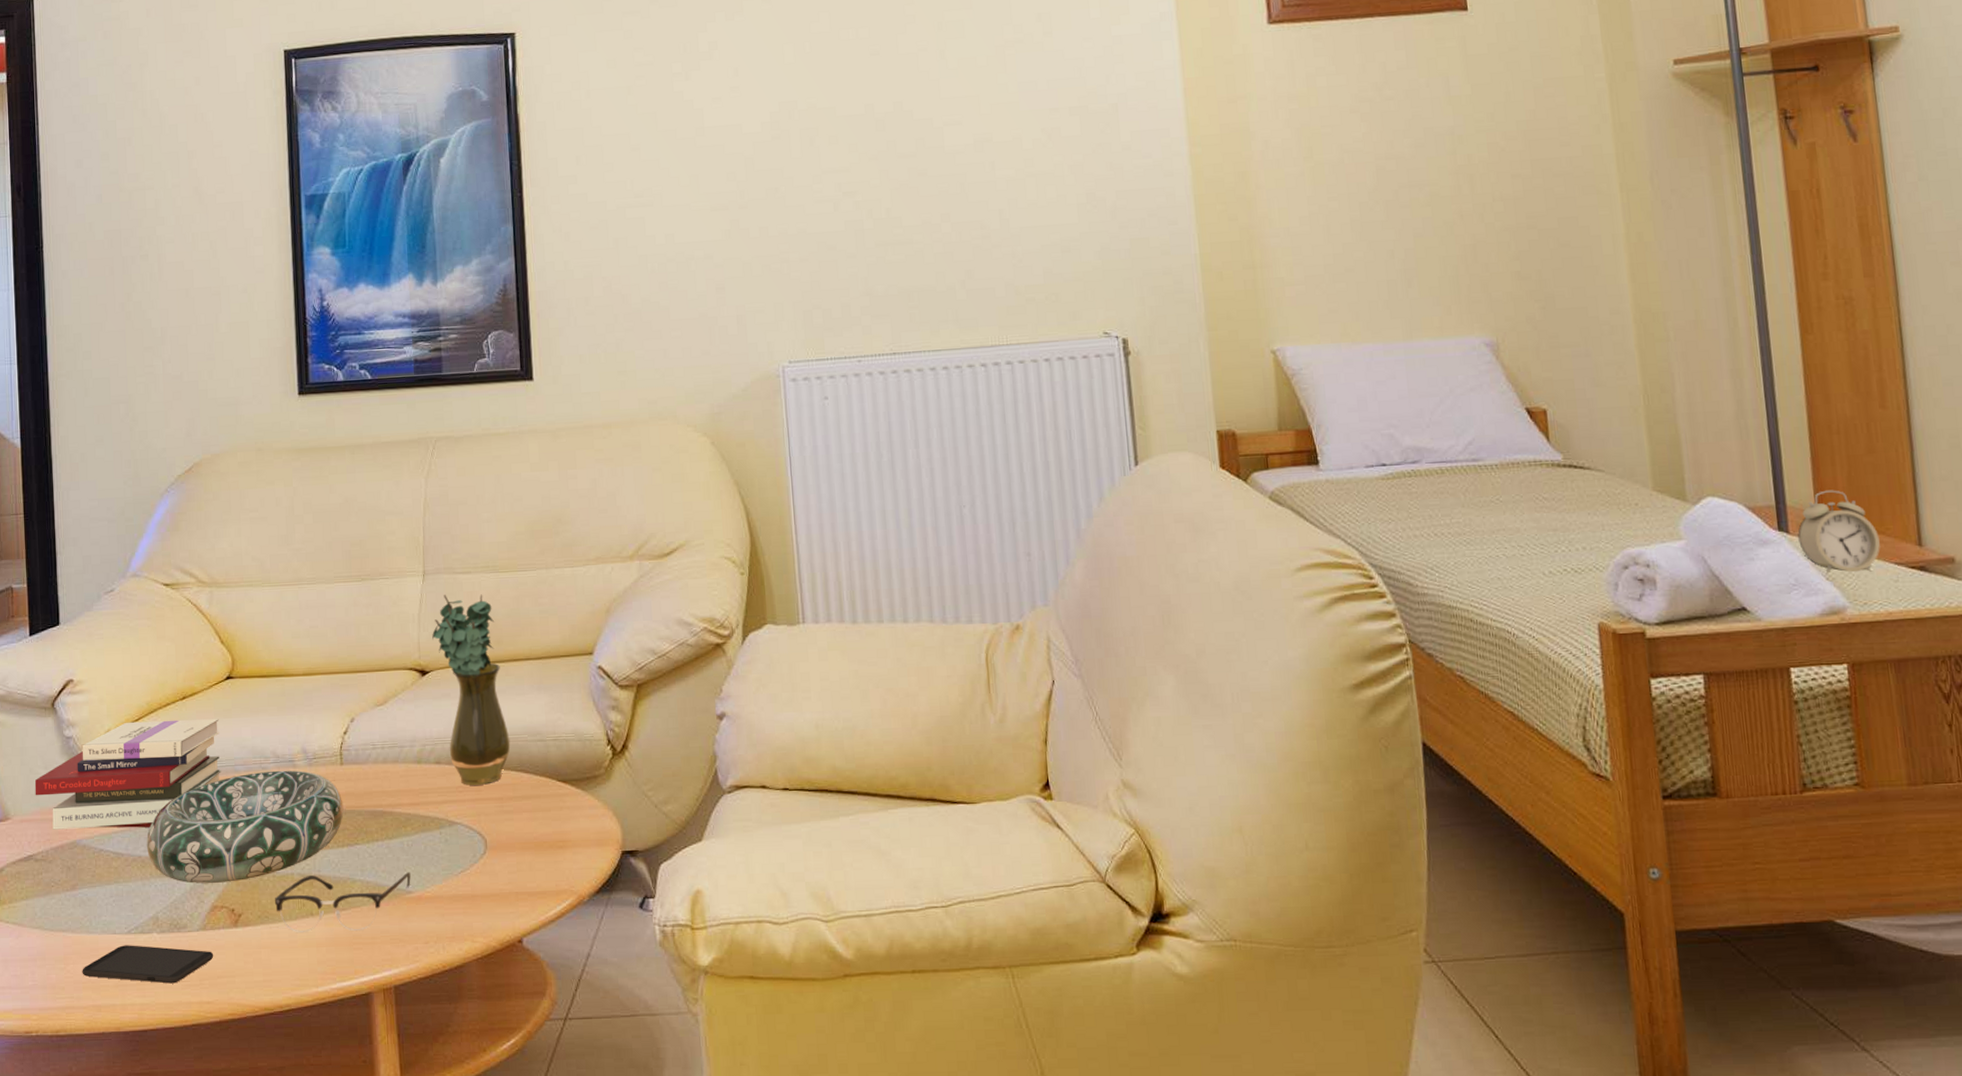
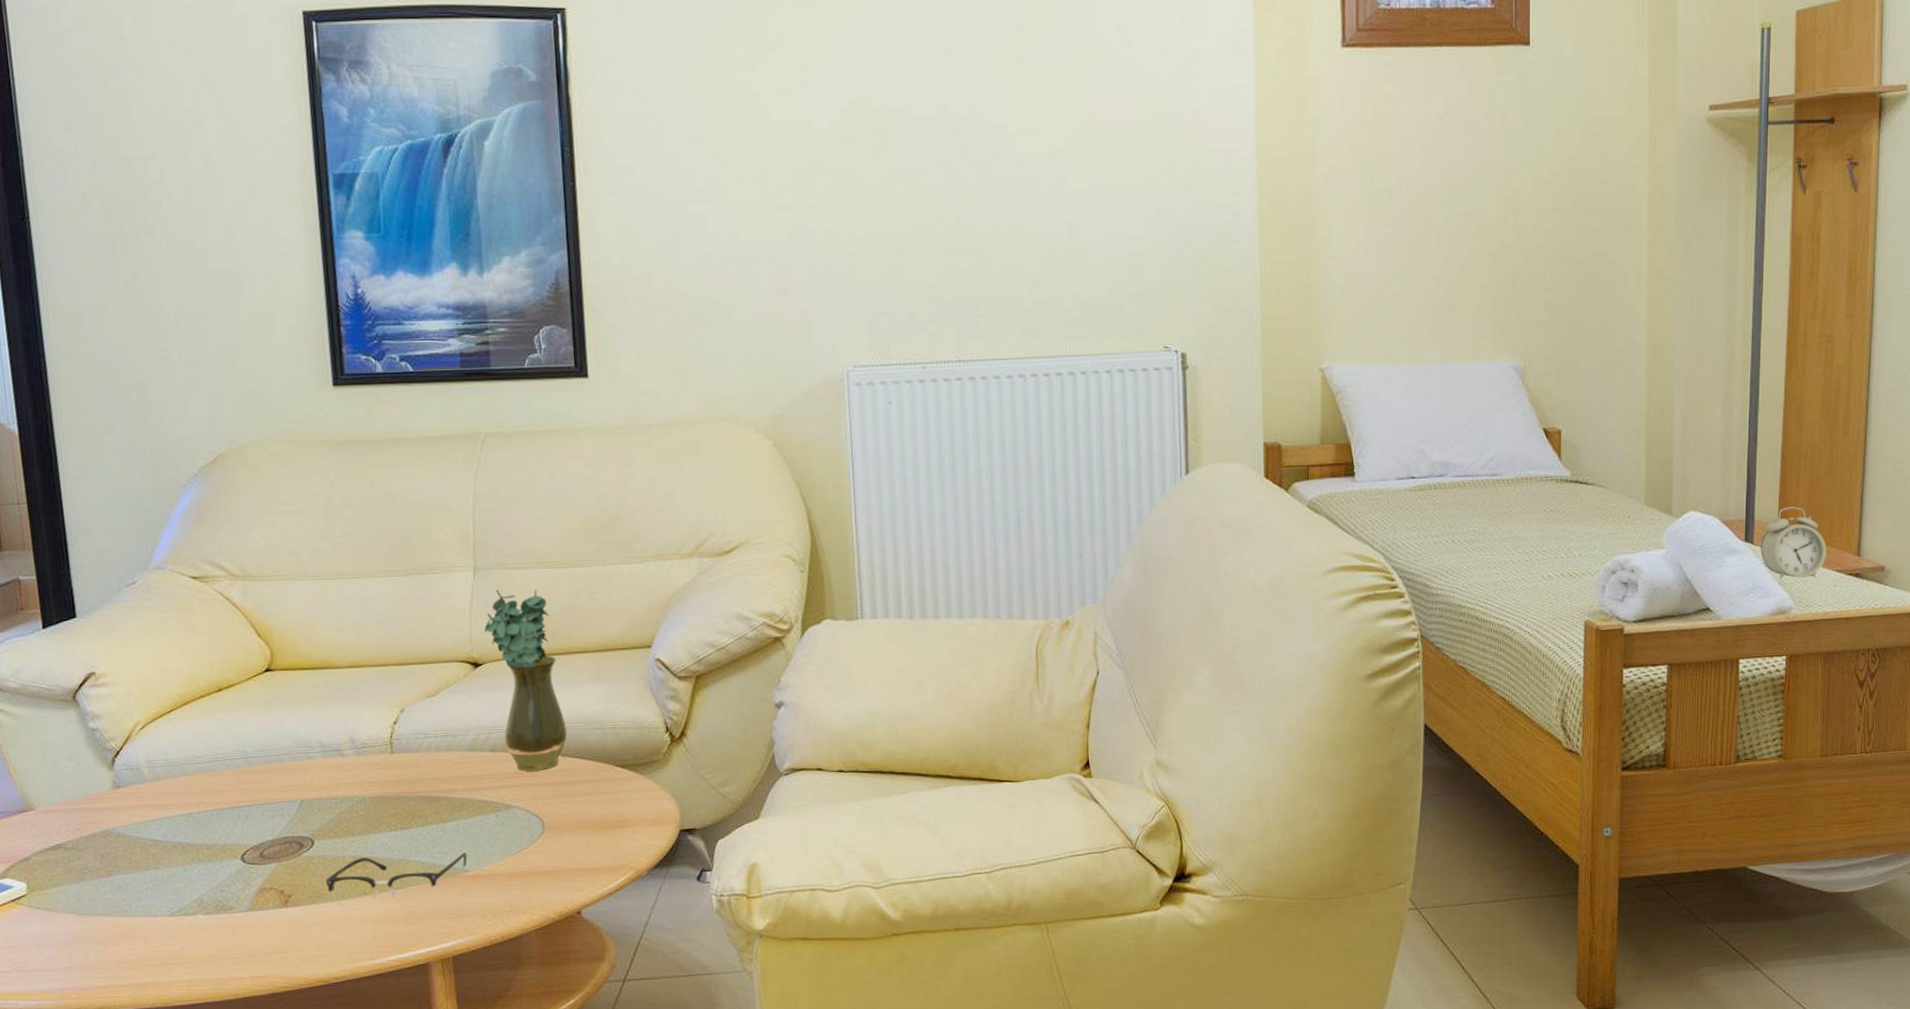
books: present [34,719,221,830] -> none [59,710,264,819]
mobile phone: present [82,945,214,984] -> none [123,926,264,961]
decorative bowl: present [147,770,344,884] -> none [186,759,396,868]

